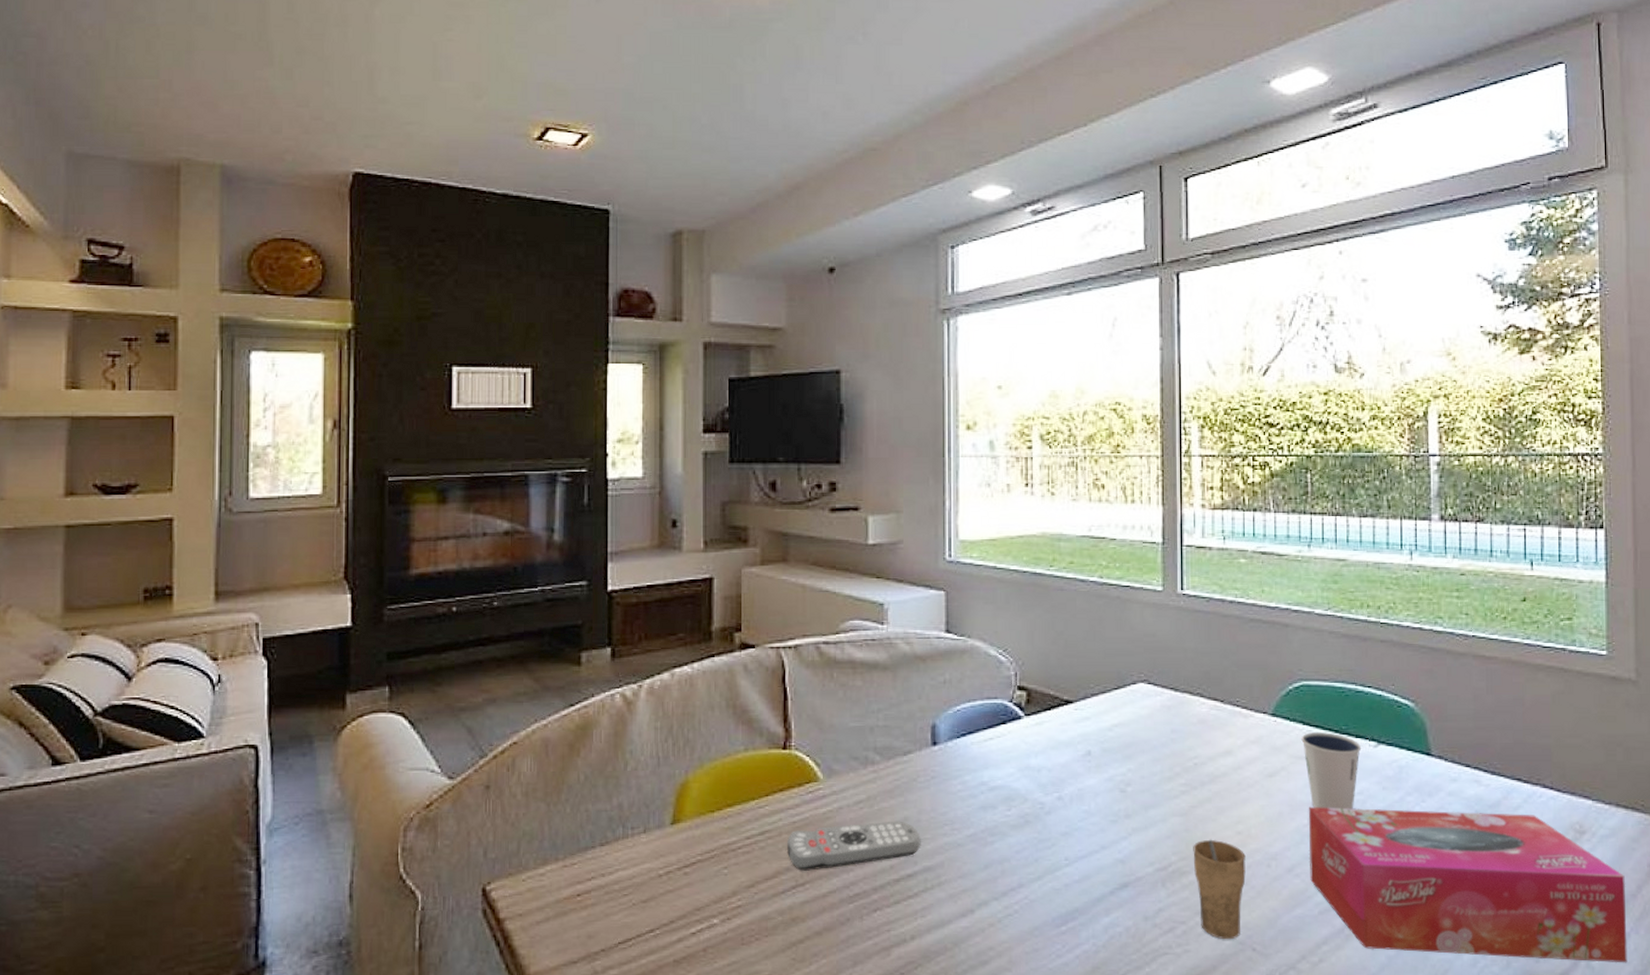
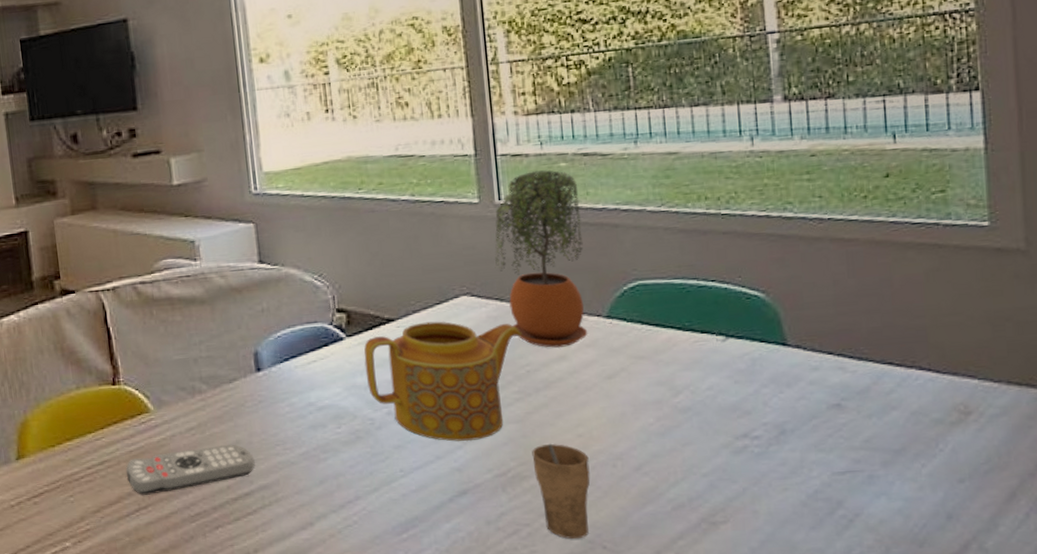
teapot: none [1040,706,1192,833] -> present [364,321,521,442]
potted plant: none [1172,565,1255,742] -> present [495,170,588,348]
dixie cup: present [1301,732,1362,810] -> none [641,330,709,407]
tissue box: present [1308,806,1628,963] -> none [653,398,1027,545]

